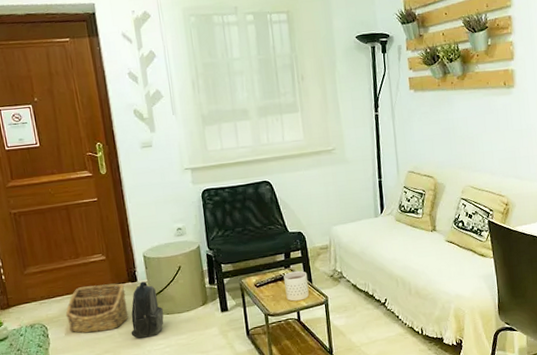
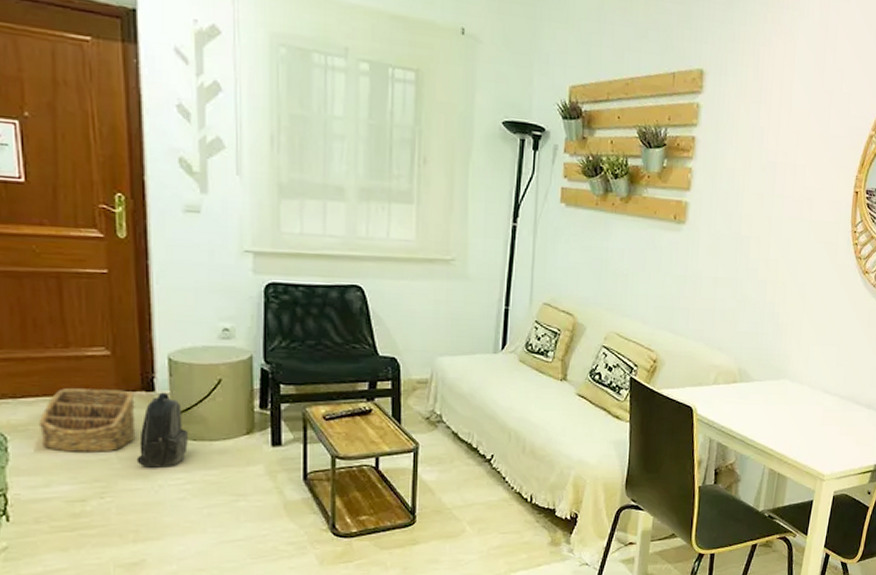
mug: present [283,270,309,302] -> none [363,406,396,444]

